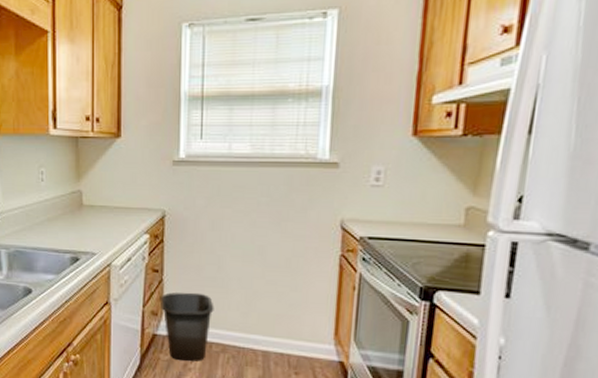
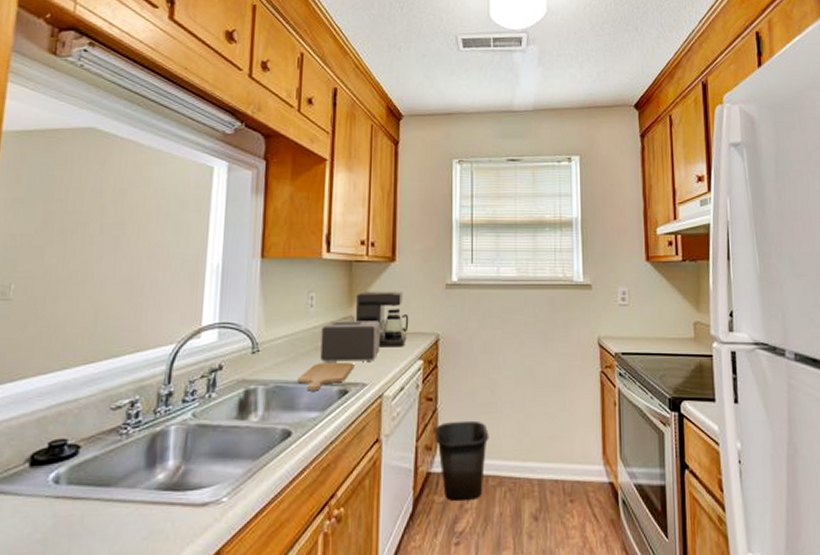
chopping board: none [34,232,84,257] -> present [298,361,355,391]
toaster: none [52,195,109,233] -> present [320,321,383,363]
coffee maker: none [83,167,135,221] -> present [355,291,409,347]

